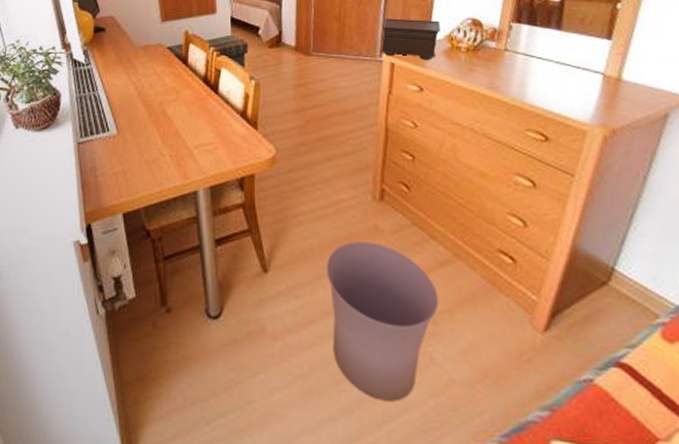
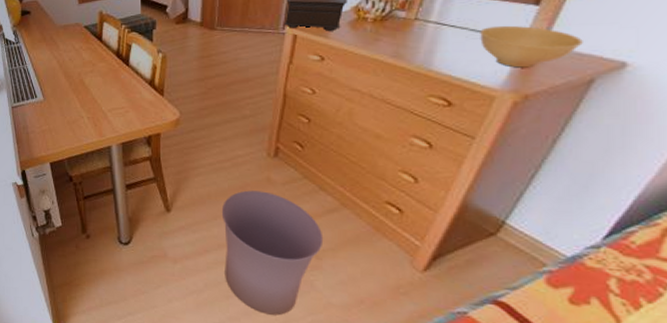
bowl: none [564,58,653,102] -> present [480,25,583,68]

